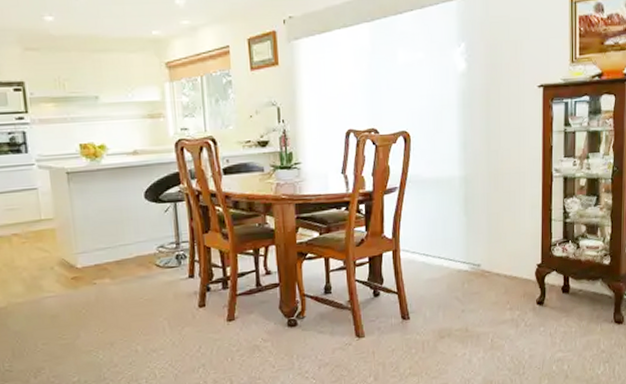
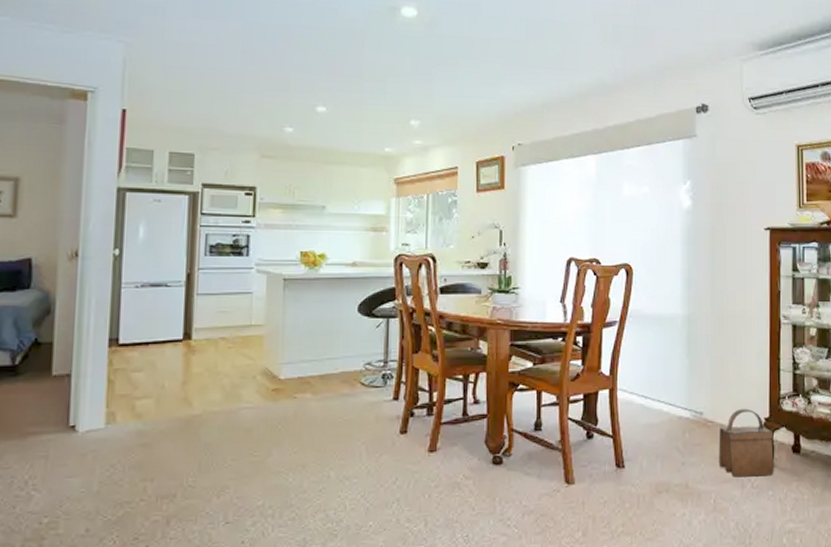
handbag: none [495,257,545,319] -> present [719,408,774,478]

